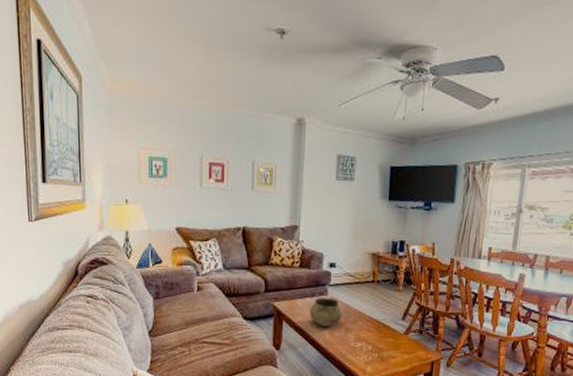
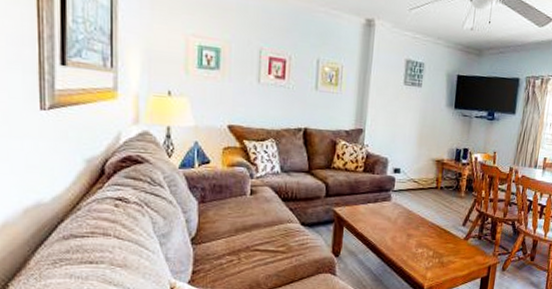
decorative bowl: present [309,297,342,327] -> none [371,203,405,233]

